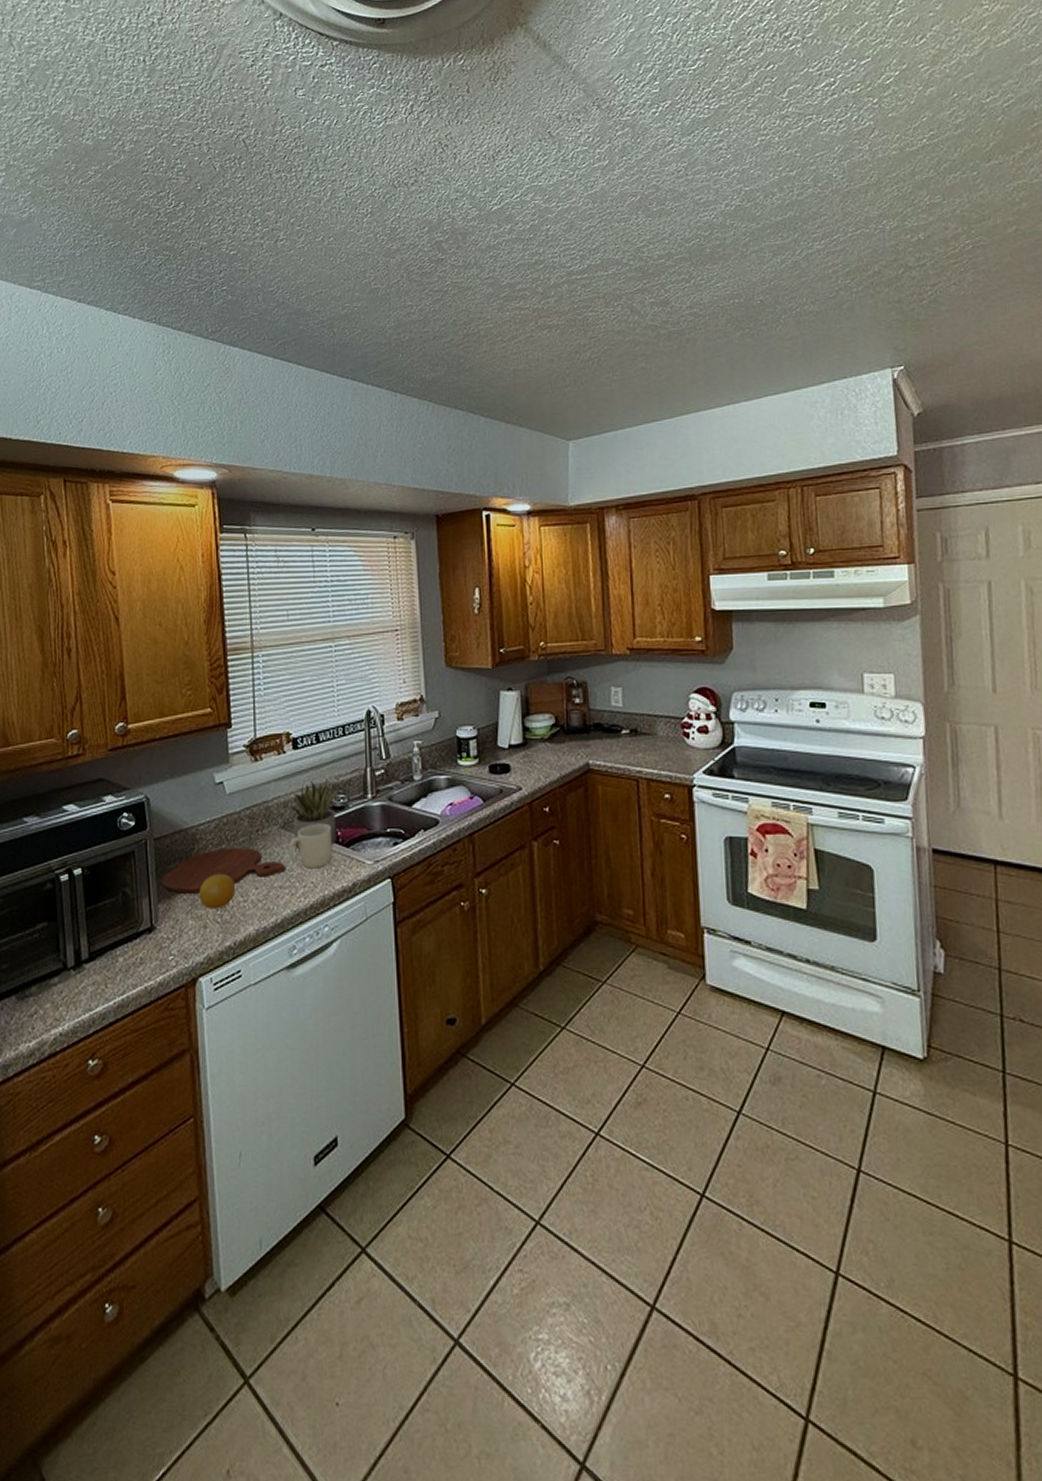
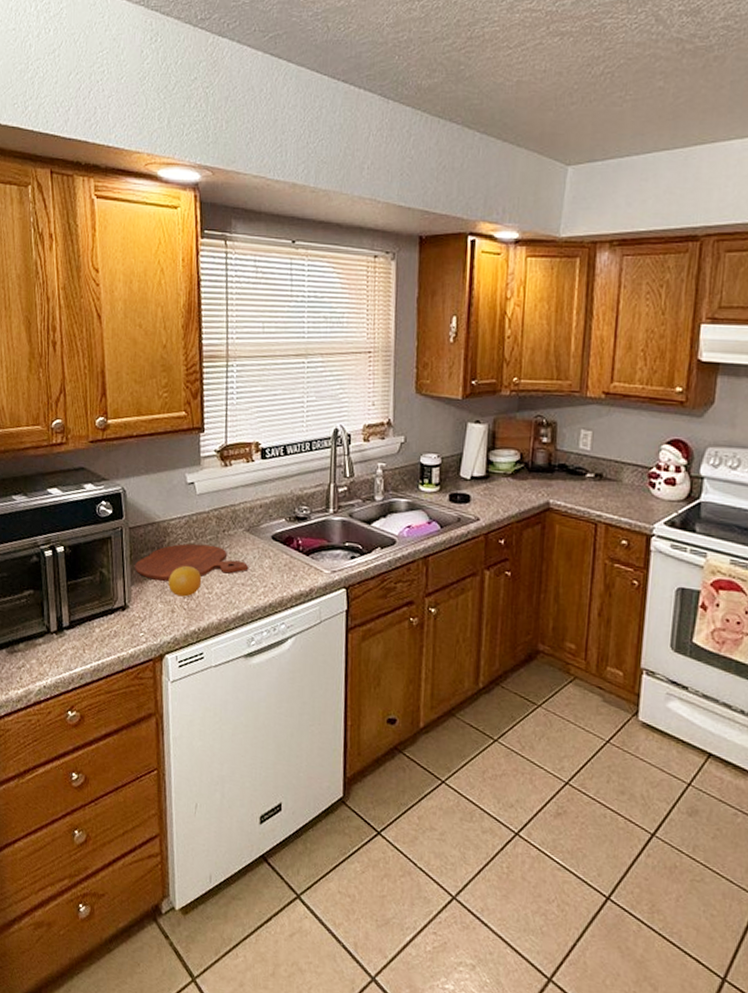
mug: present [288,823,332,869] -> none [251,530,294,572]
succulent plant: present [289,780,339,849] -> none [254,490,303,552]

